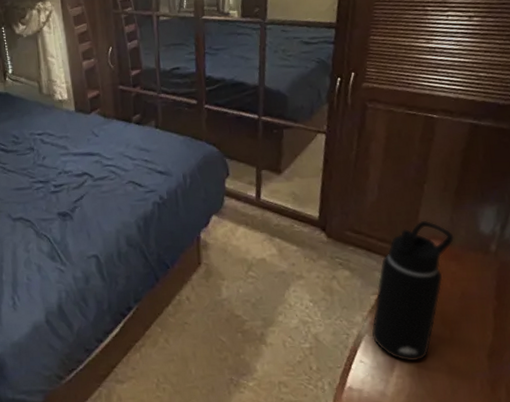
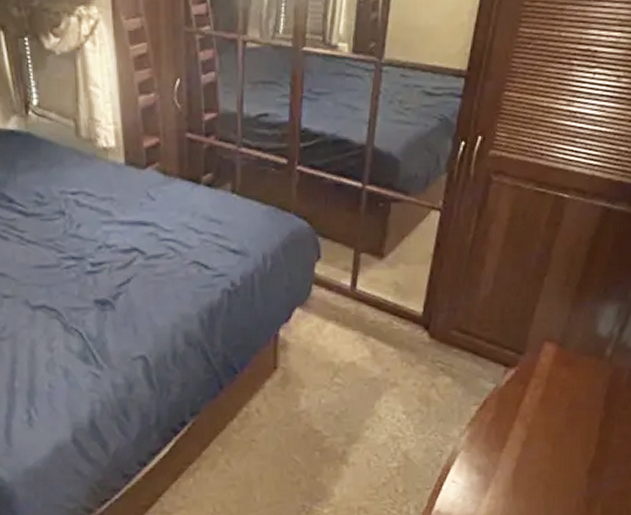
water bottle: present [372,220,454,362] -> none [468,319,569,481]

